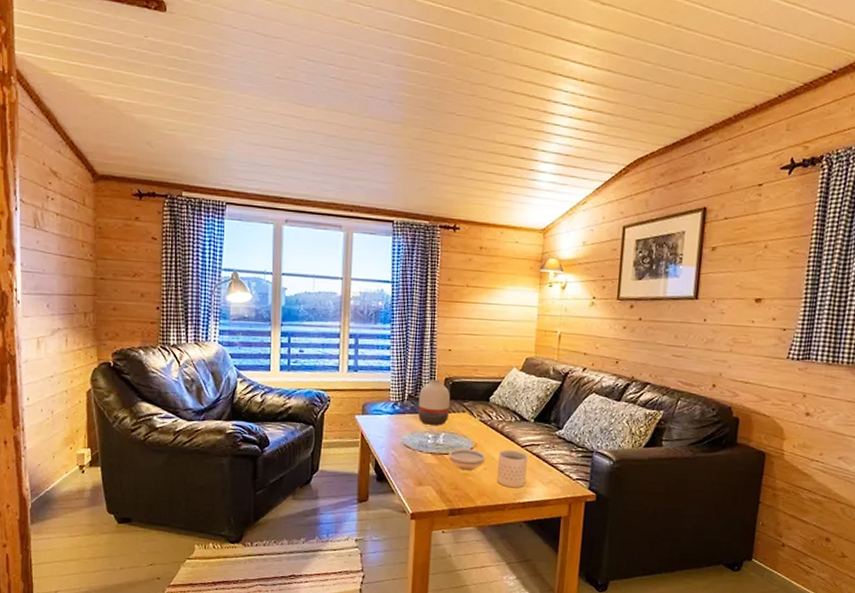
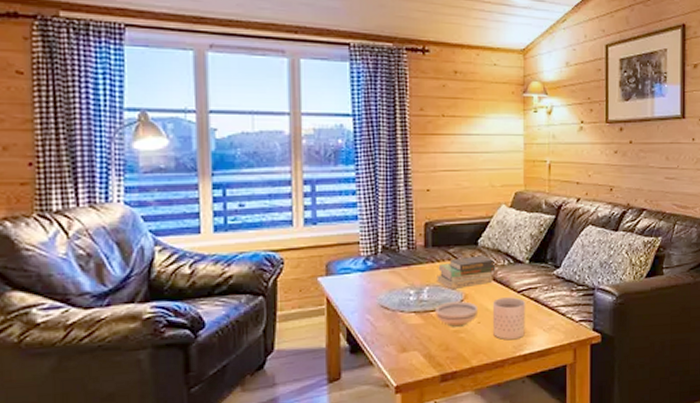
vase: present [418,380,450,425] -> none [395,226,432,279]
books: none [452,410,503,438] -> present [437,255,495,289]

